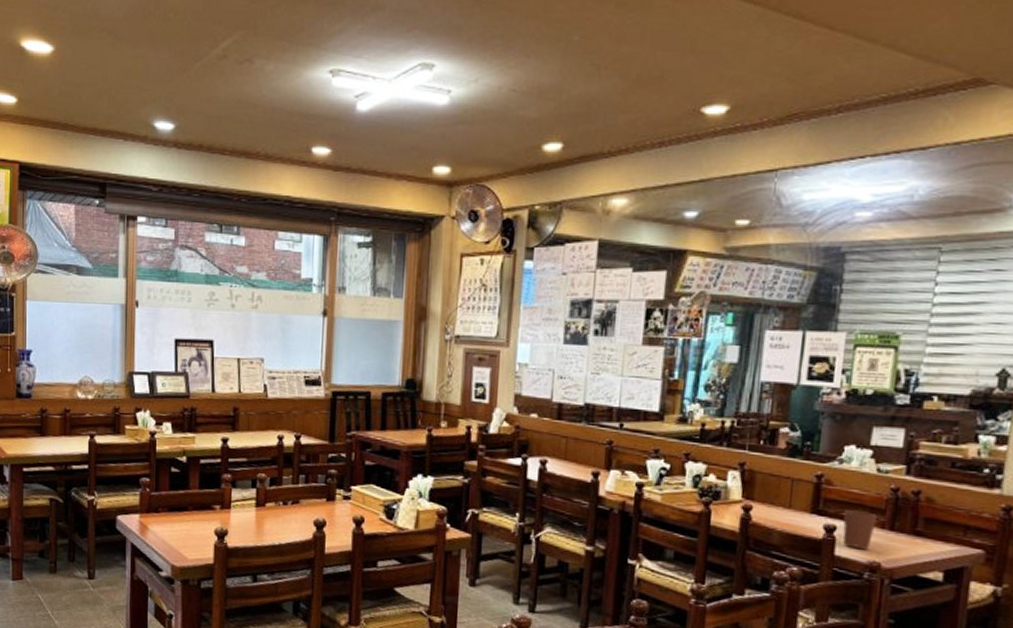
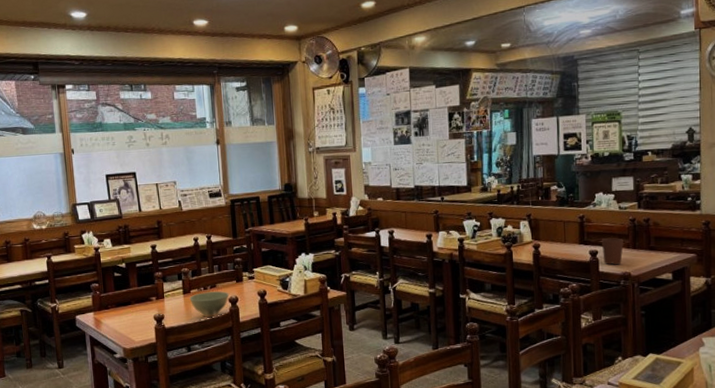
bowl: none [263,508,315,543] -> present [189,291,229,318]

